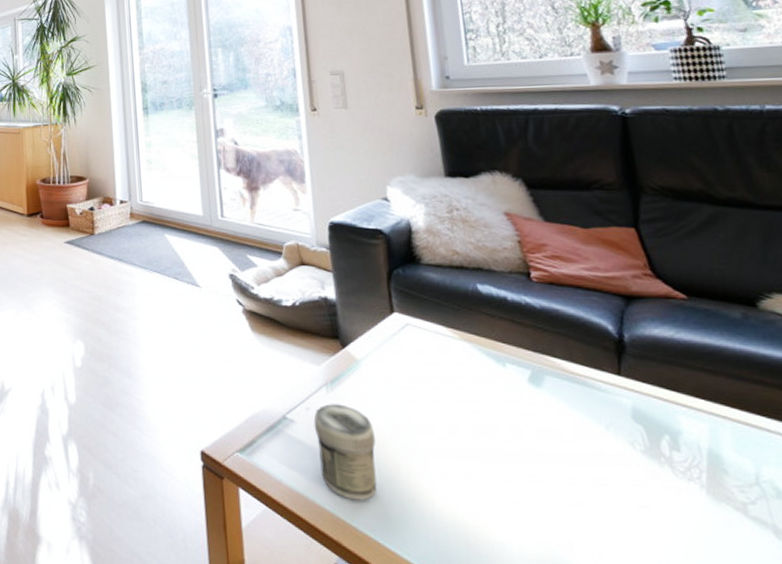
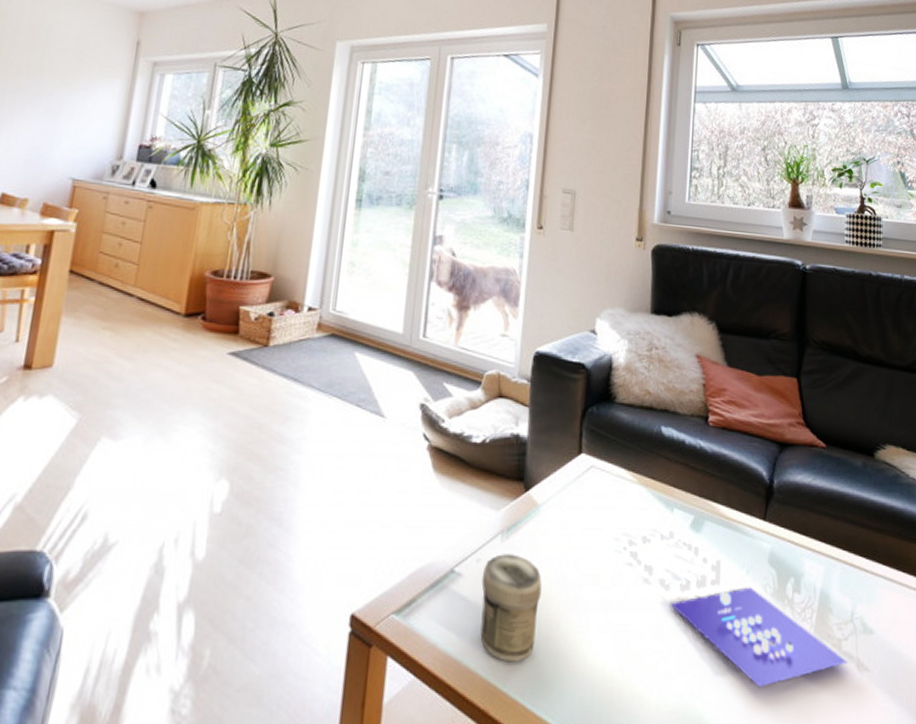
board game: none [453,385,760,546] -> present [622,531,847,688]

